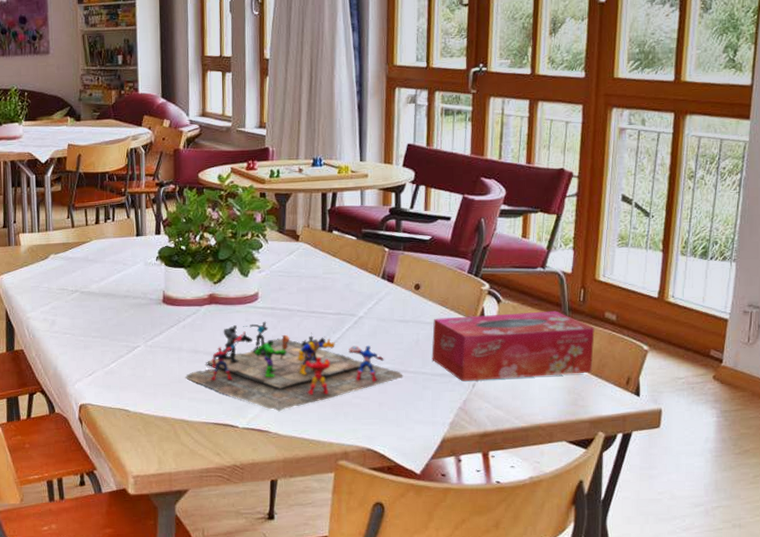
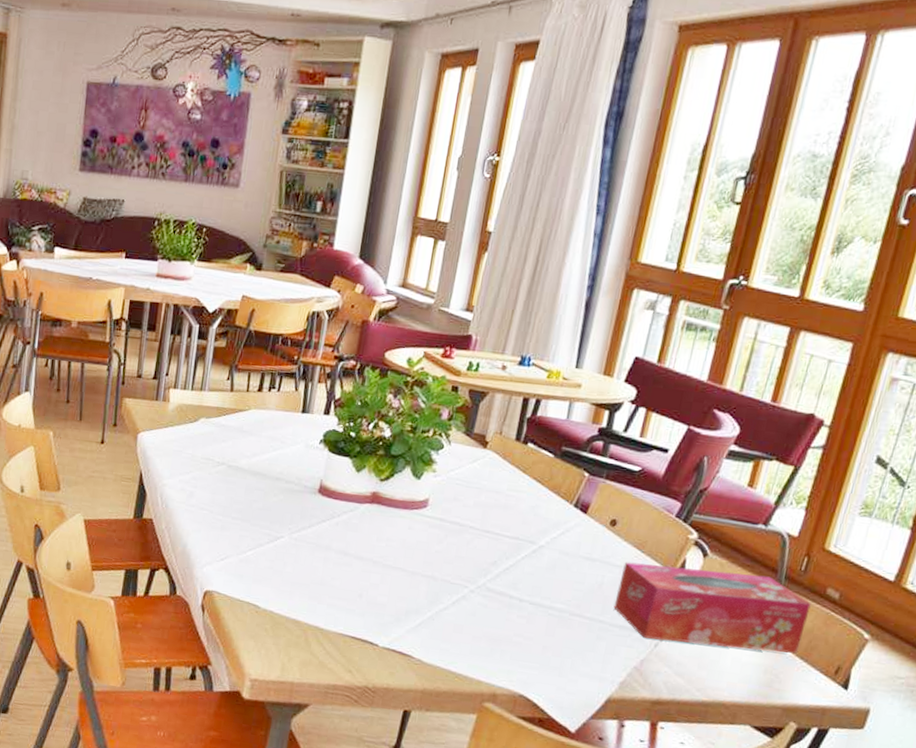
board game: present [185,321,403,412] -> none [328,531,577,637]

